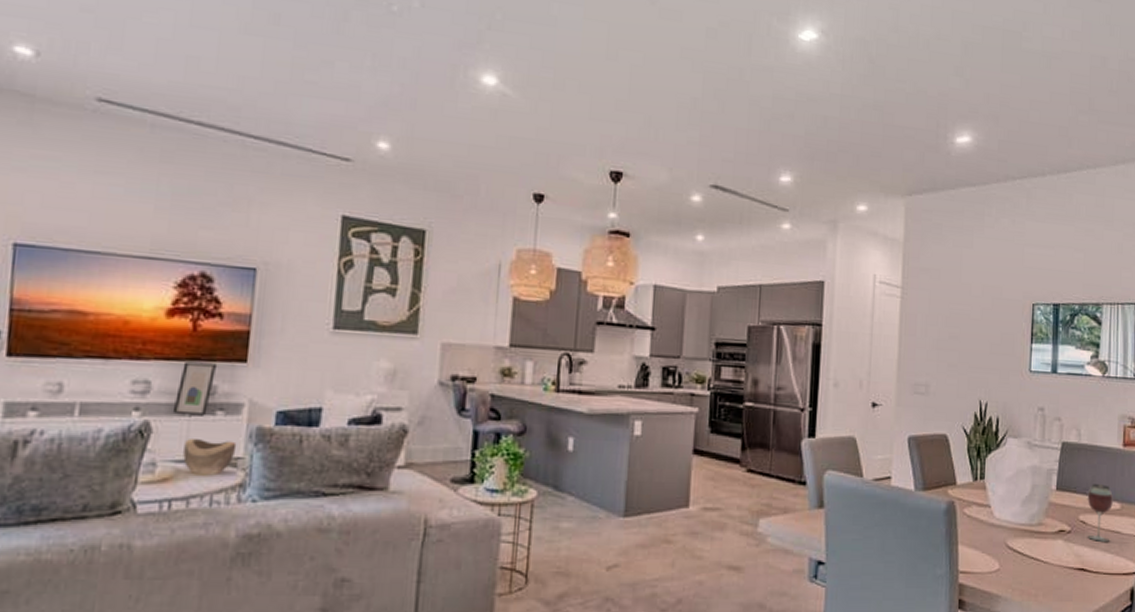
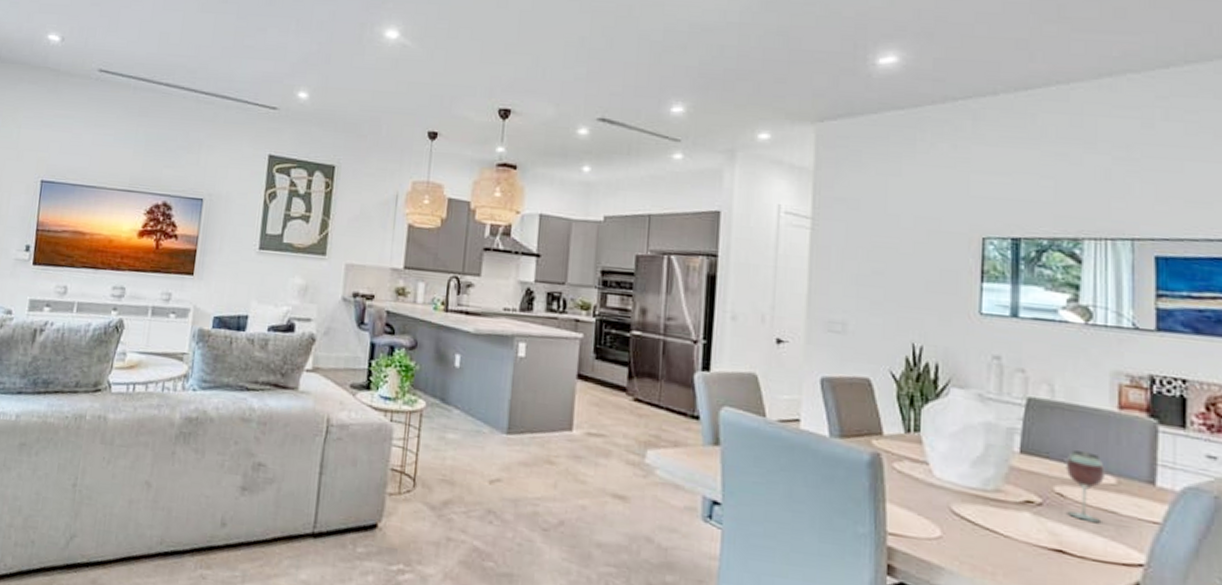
picture frame: present [172,362,218,416] -> none [139,273,172,318]
decorative bowl: present [183,439,237,476] -> none [145,335,184,367]

